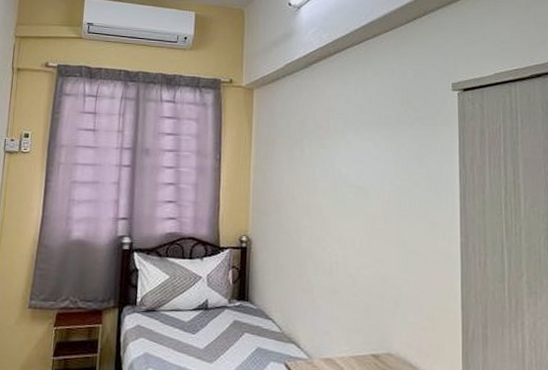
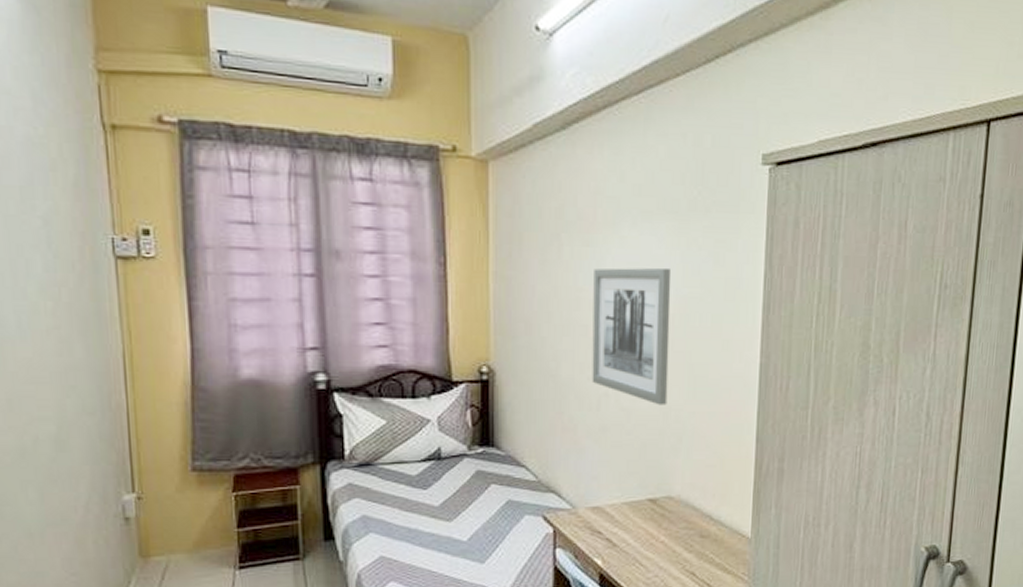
wall art: none [325,164,386,274] -> present [592,267,672,405]

